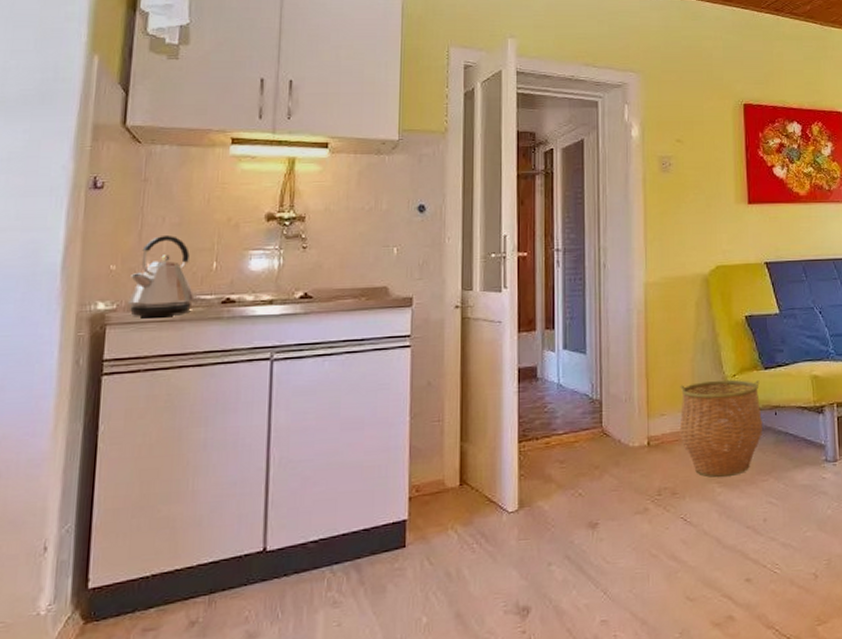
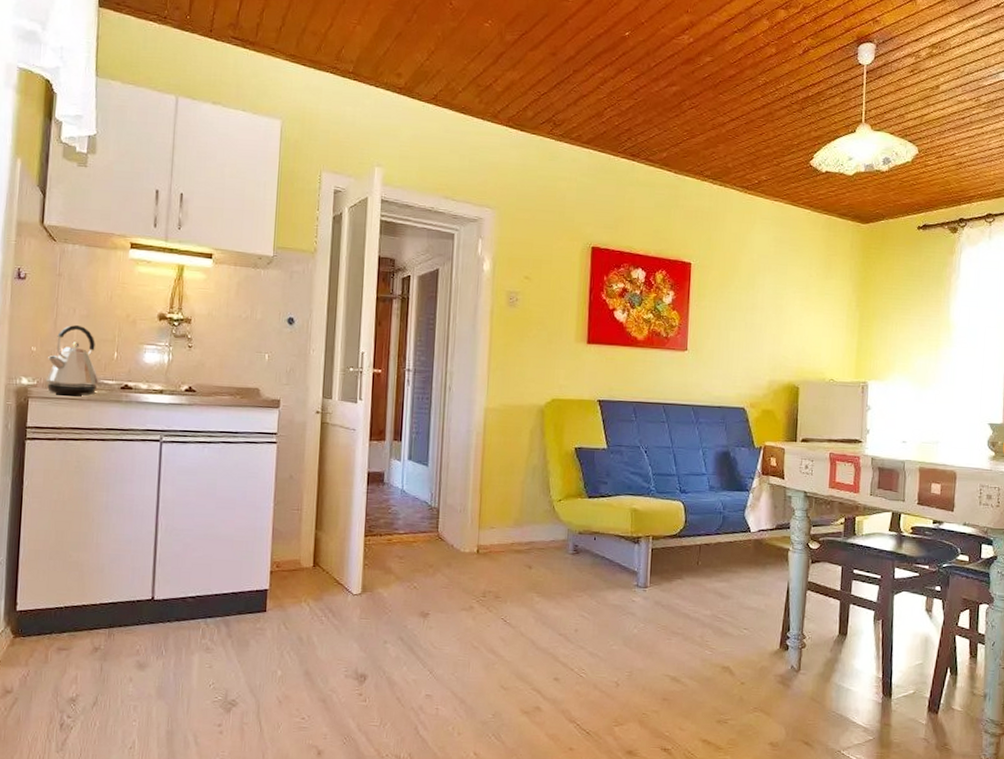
basket: present [679,379,763,477] -> none [506,502,583,589]

